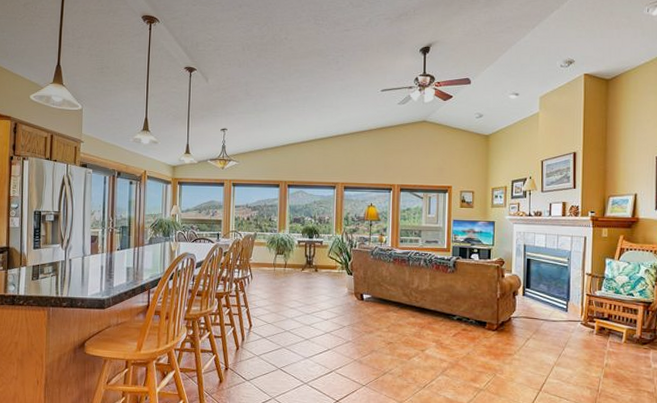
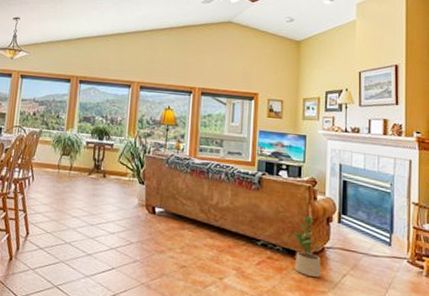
potted plant: none [485,292,509,342] -> present [294,216,322,277]

